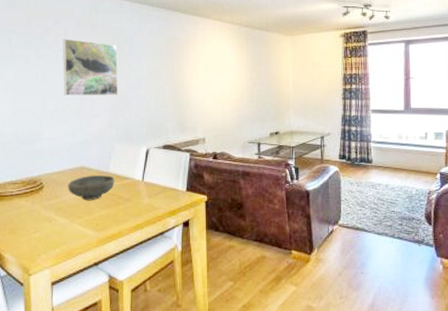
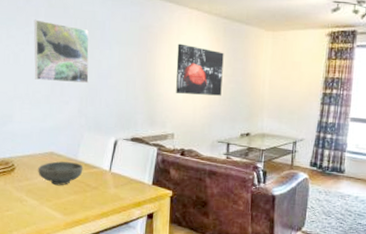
wall art: none [203,52,248,99] -> present [176,43,224,96]

